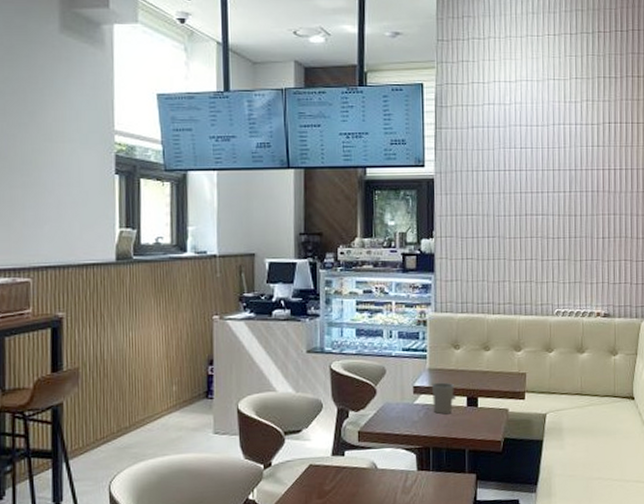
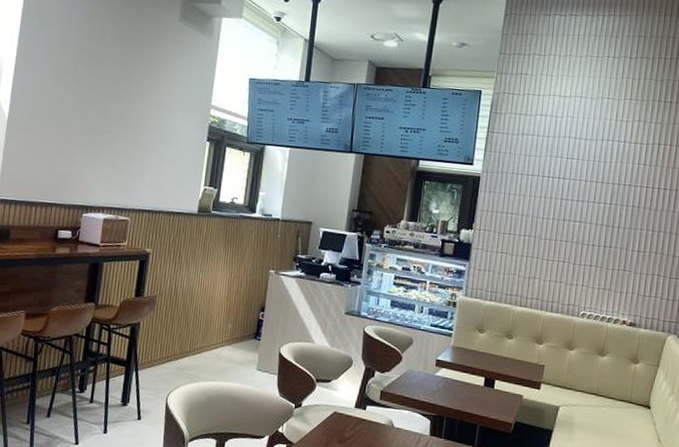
cup: present [432,382,457,415] -> none [452,359,475,390]

